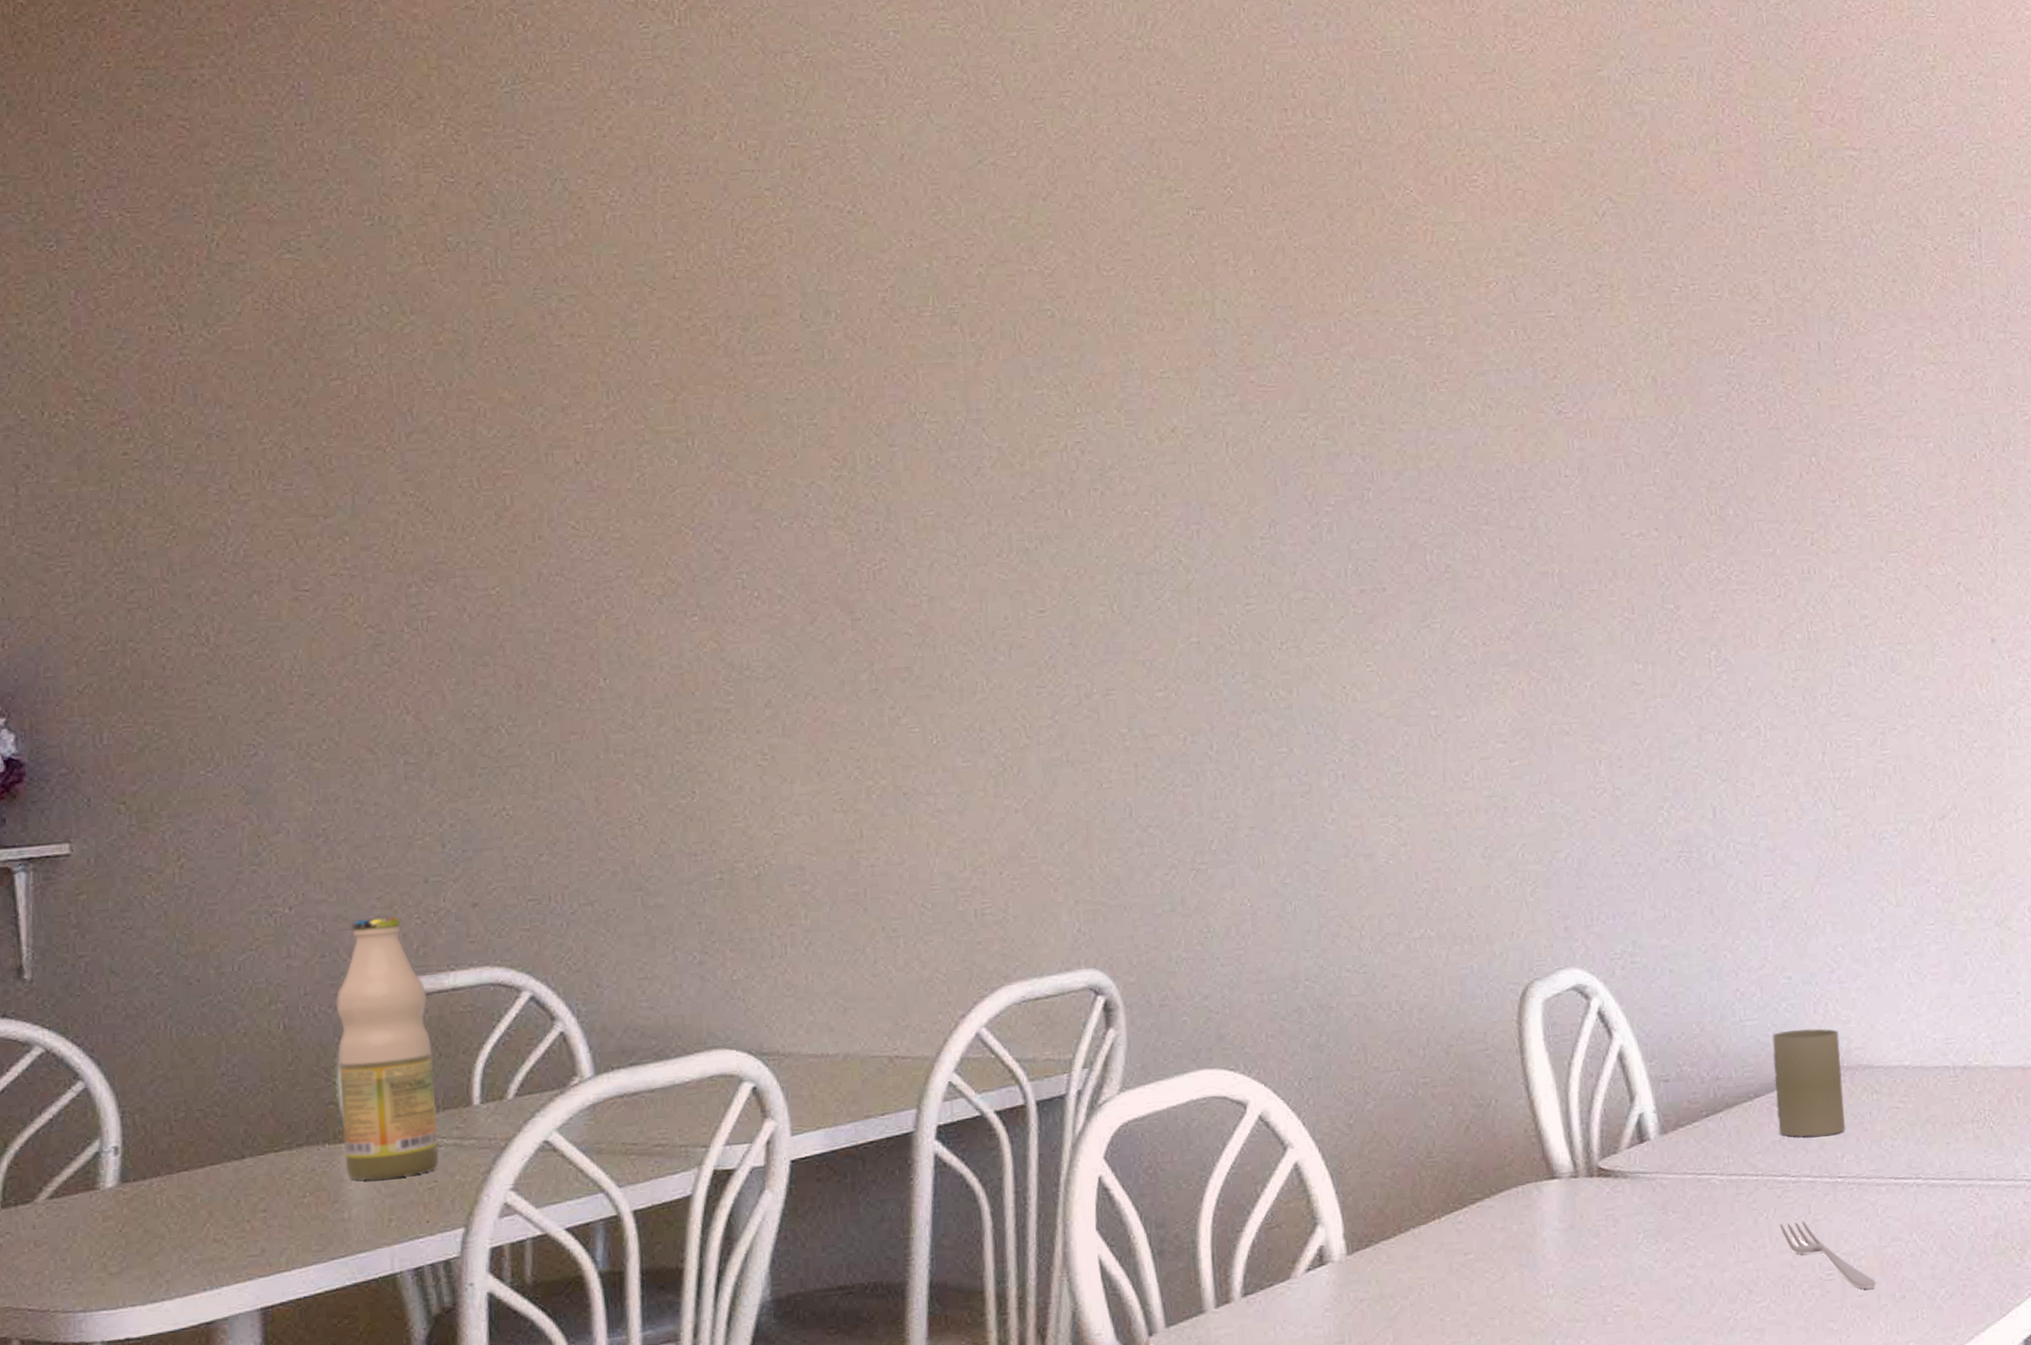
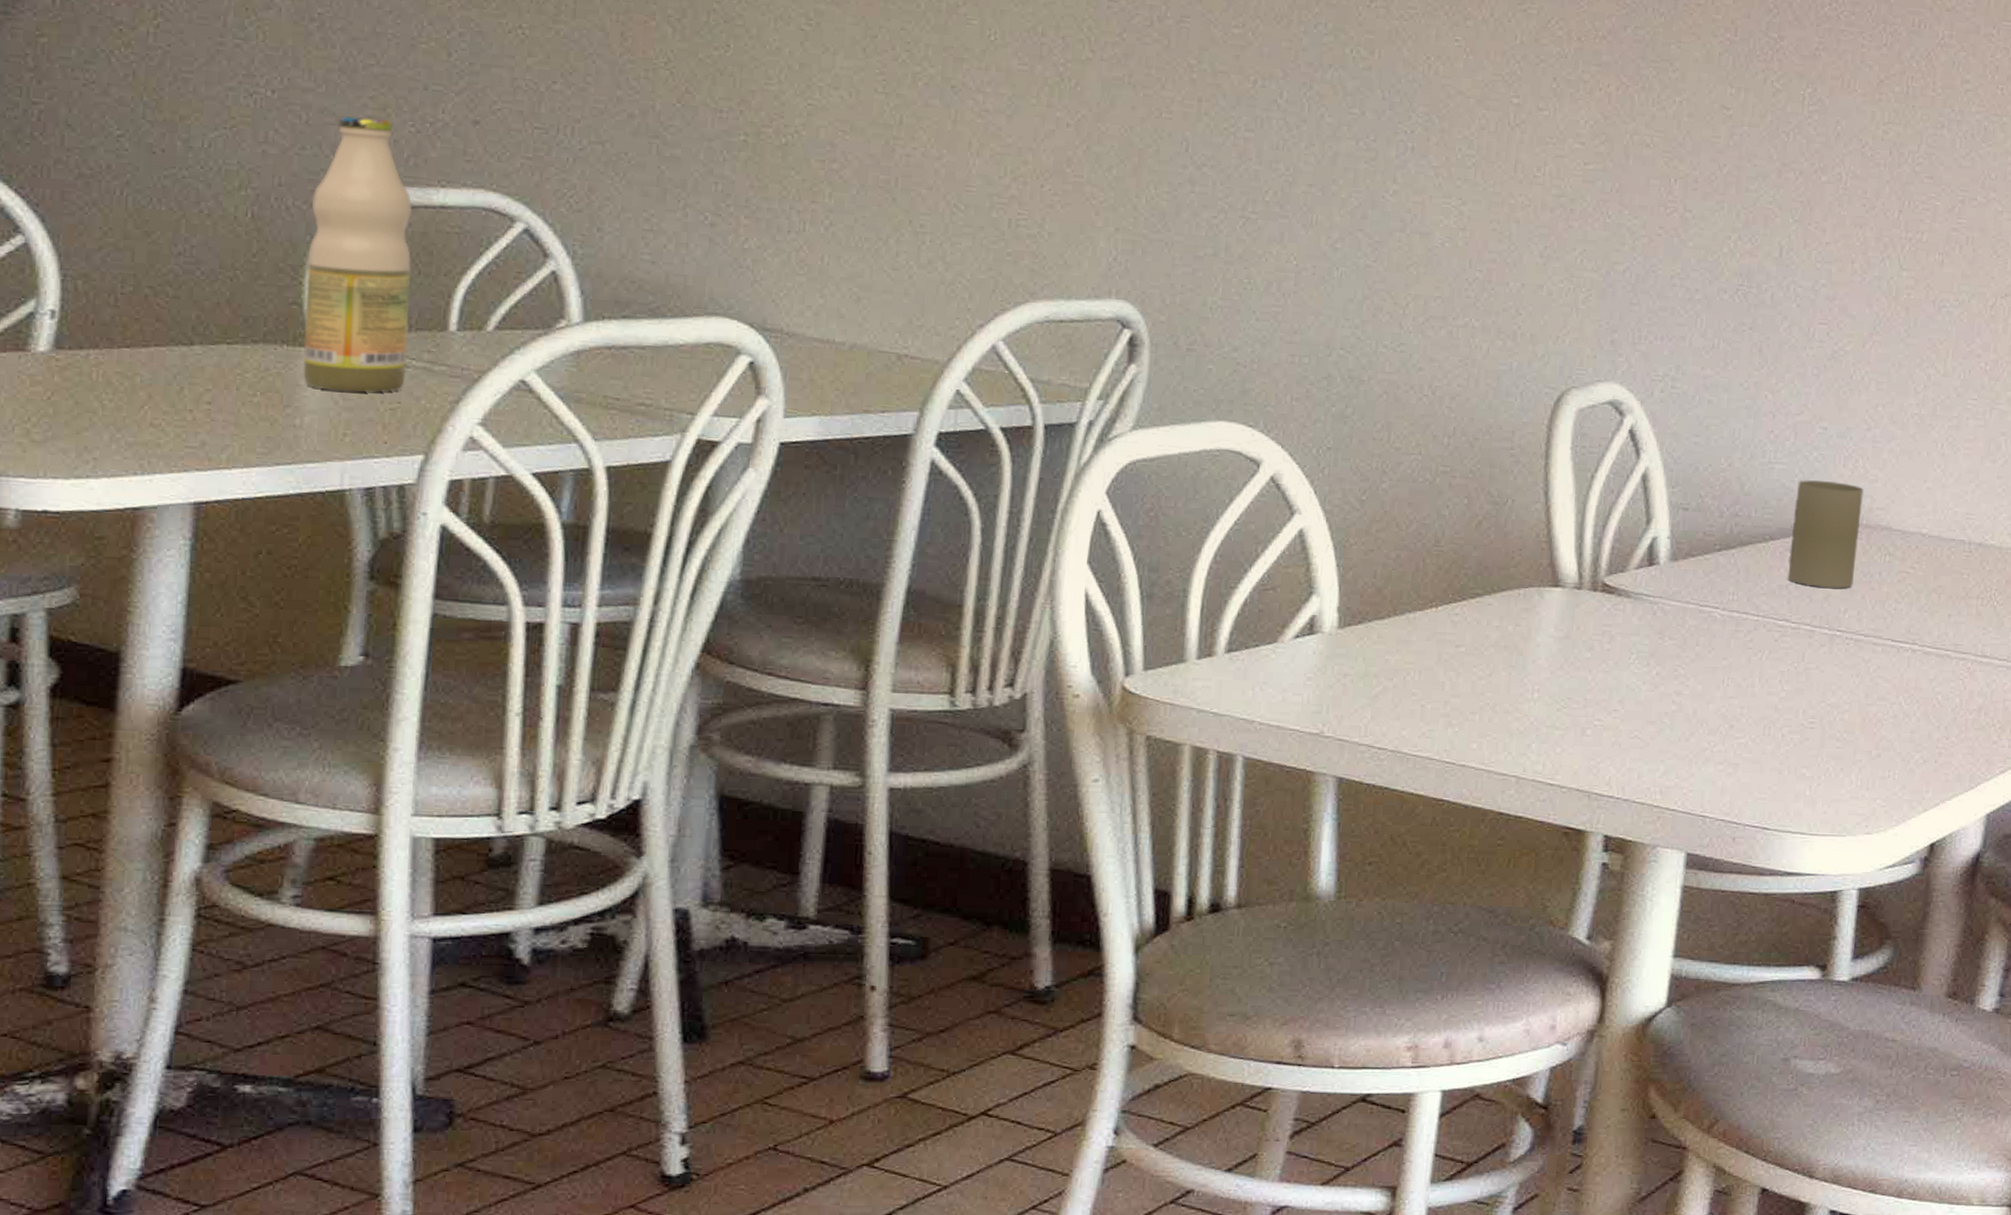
fork: present [1779,1221,1876,1289] -> none [1771,666,1855,743]

